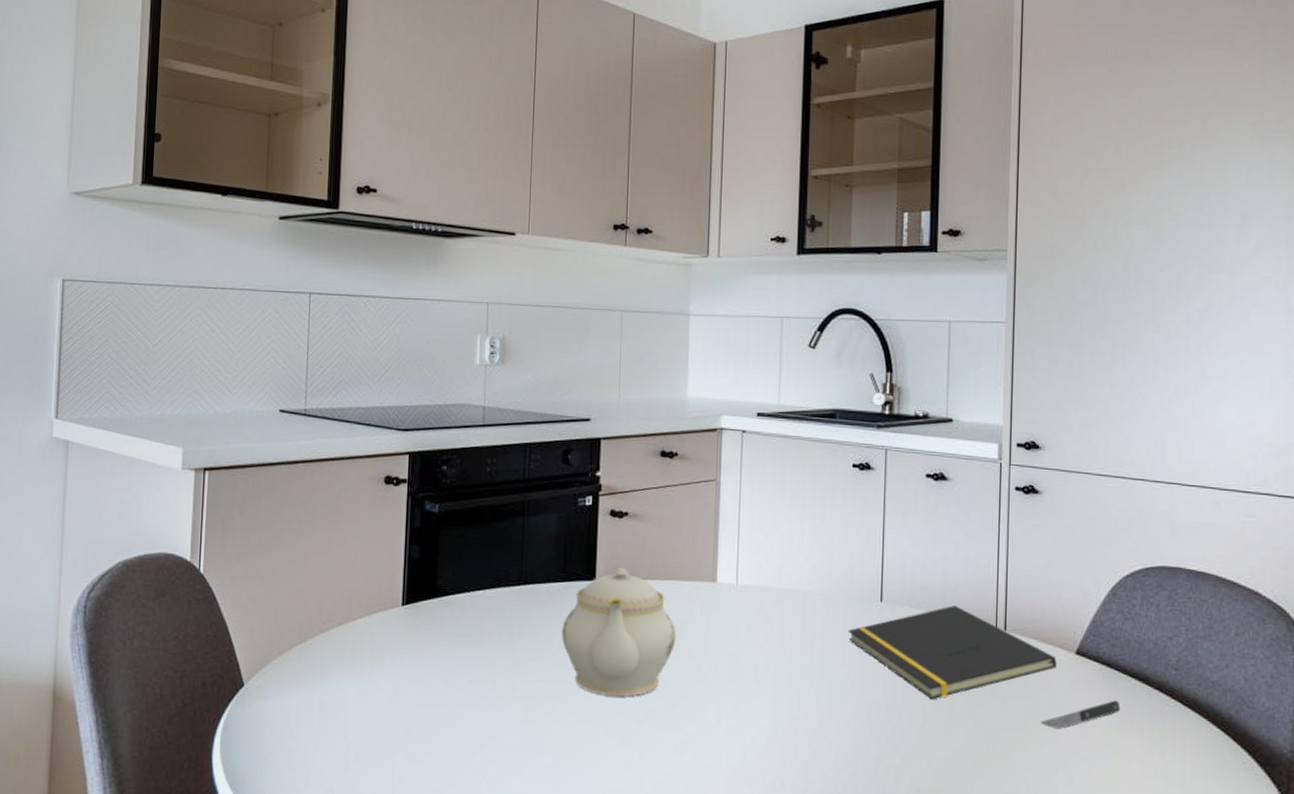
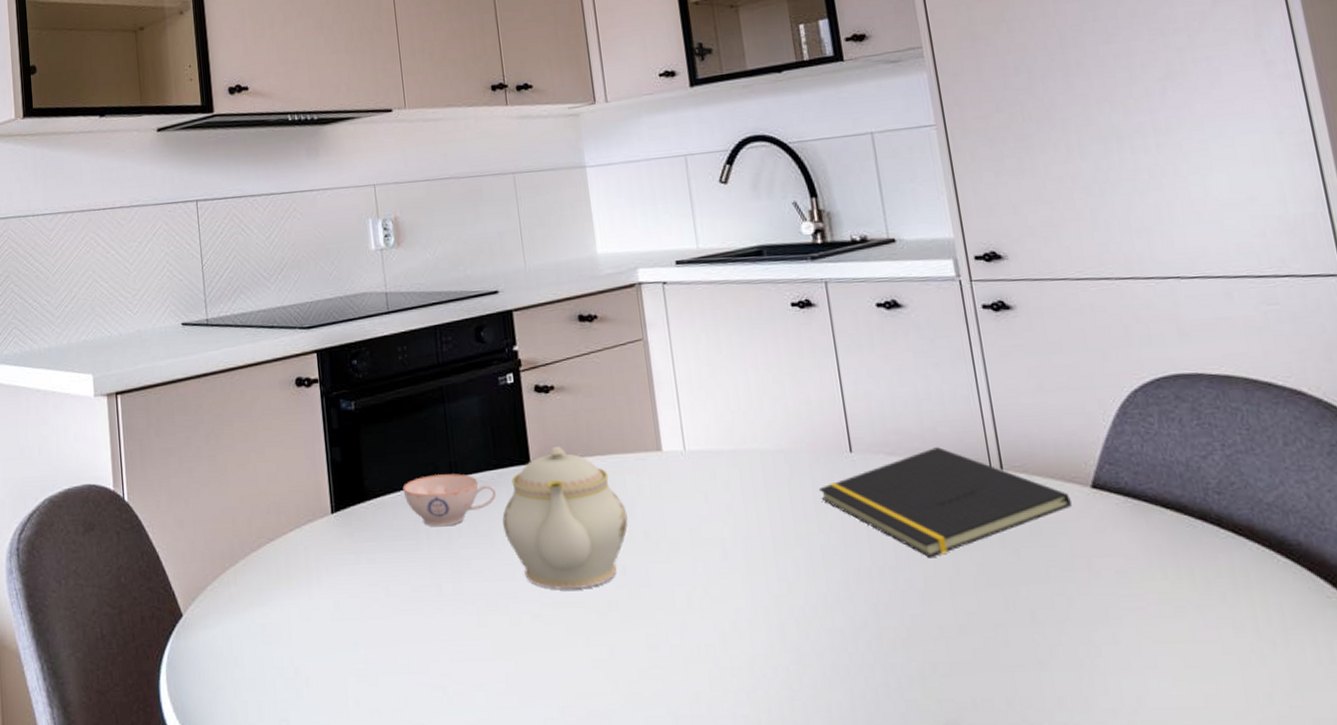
teacup: none [473,580,561,629] -> present [402,473,497,527]
kitchen knife: present [1041,700,1121,728] -> none [1065,537,1160,577]

